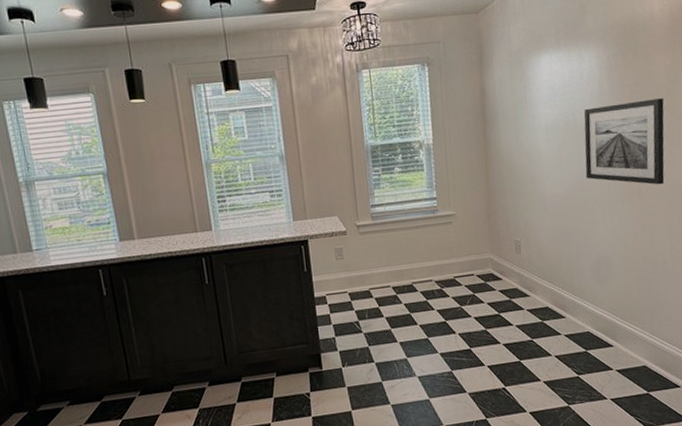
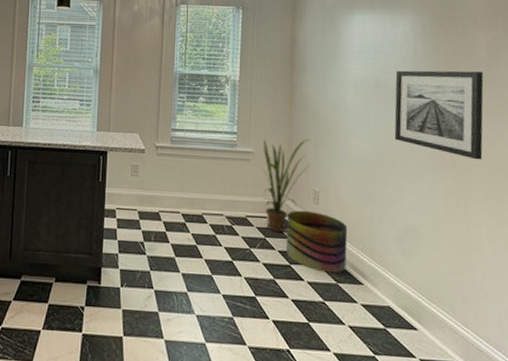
house plant: none [463,192,513,287] -> present [262,139,314,233]
basket: none [492,260,550,314] -> present [286,210,348,273]

